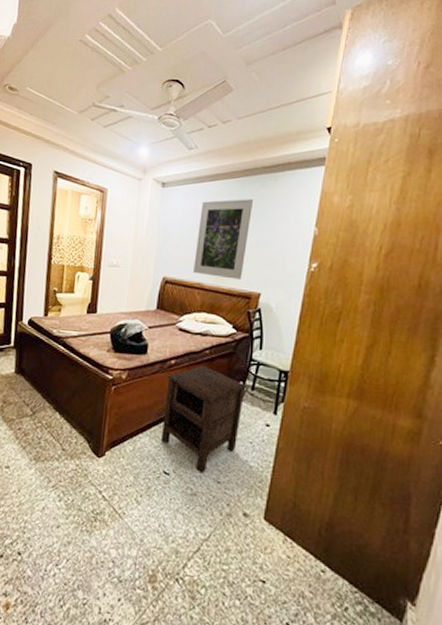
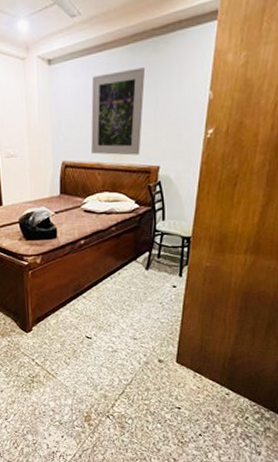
nightstand: present [160,366,248,474] -> none [78,242,154,334]

